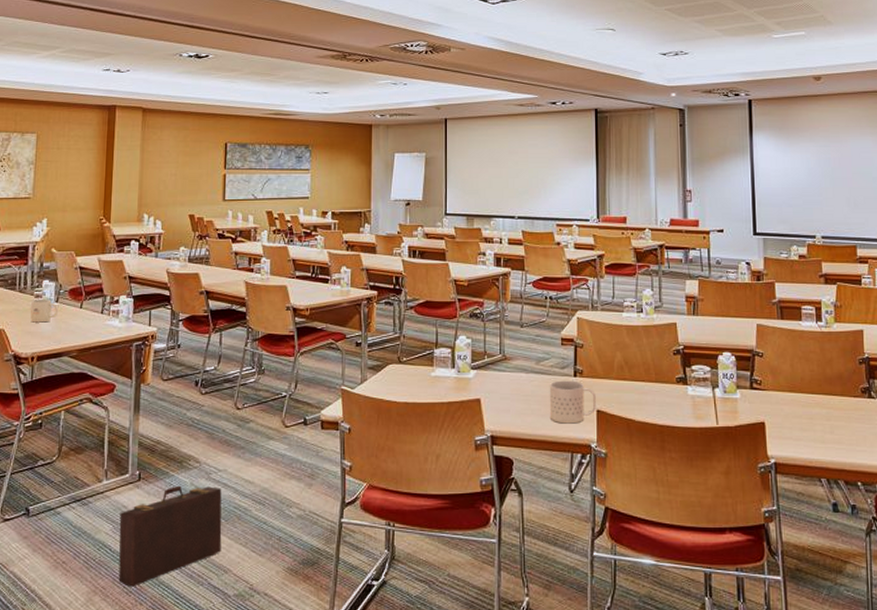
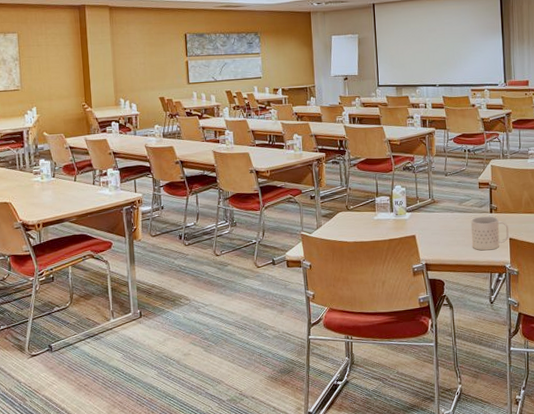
mug: present [30,300,59,323] -> none [31,175,56,196]
briefcase: present [118,485,222,587] -> none [127,318,214,400]

